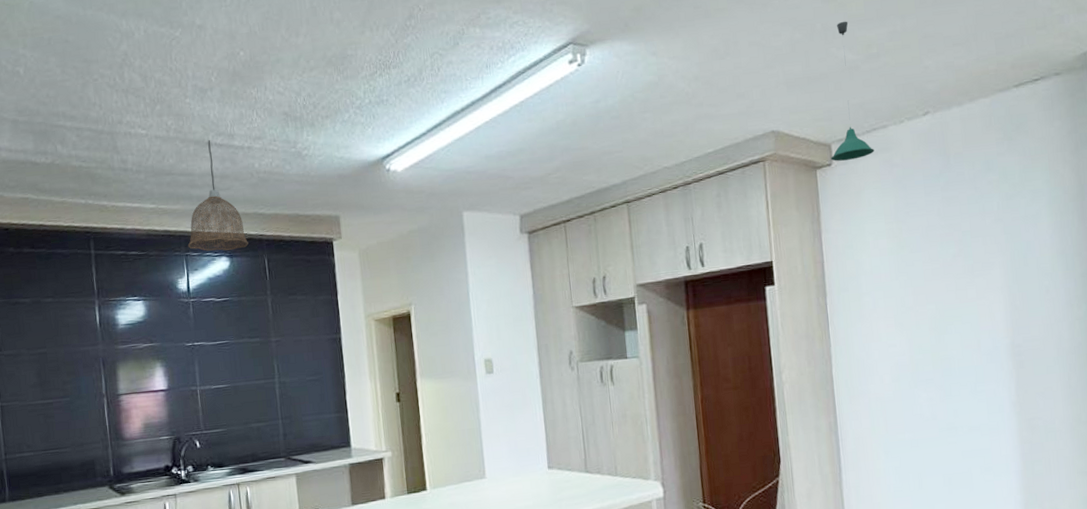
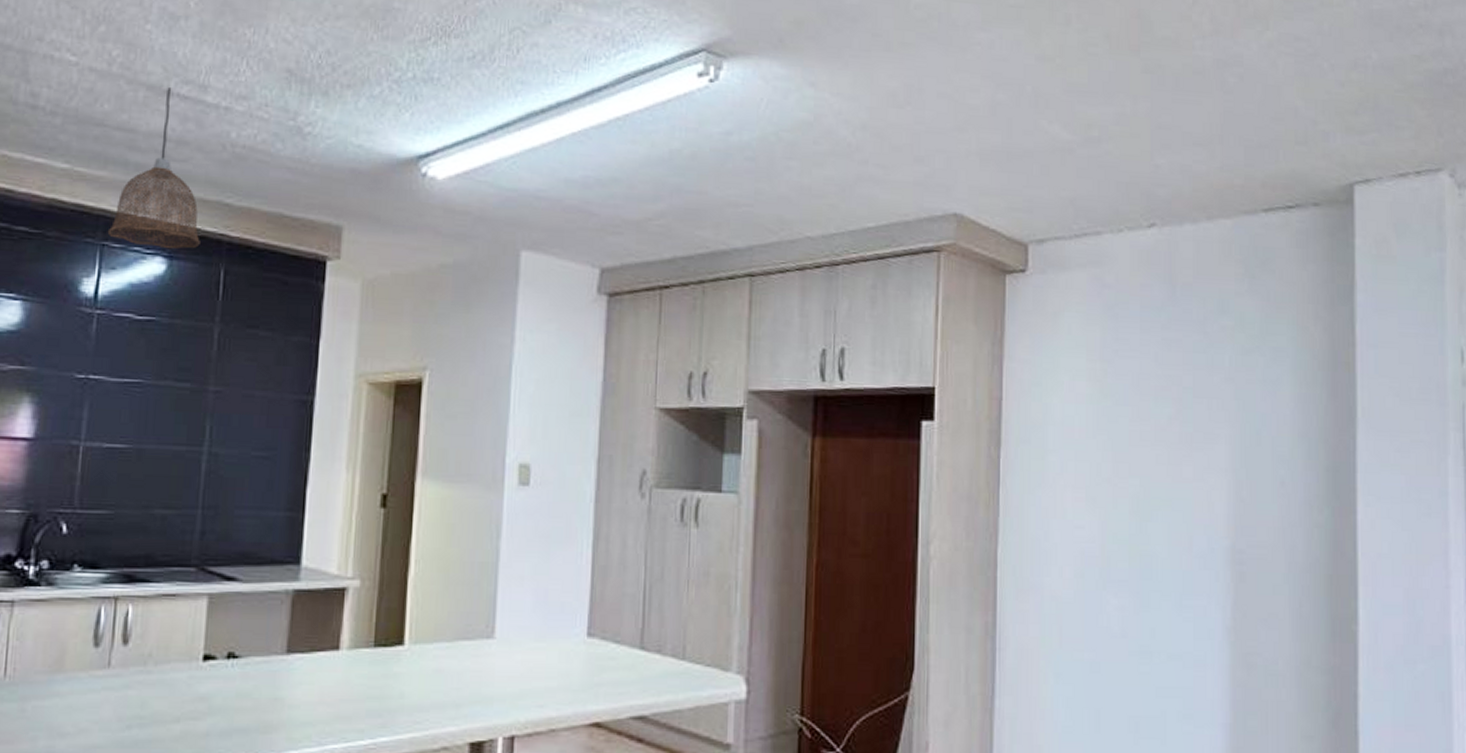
pendant light: present [831,21,875,162] -> none [1026,88,1083,270]

